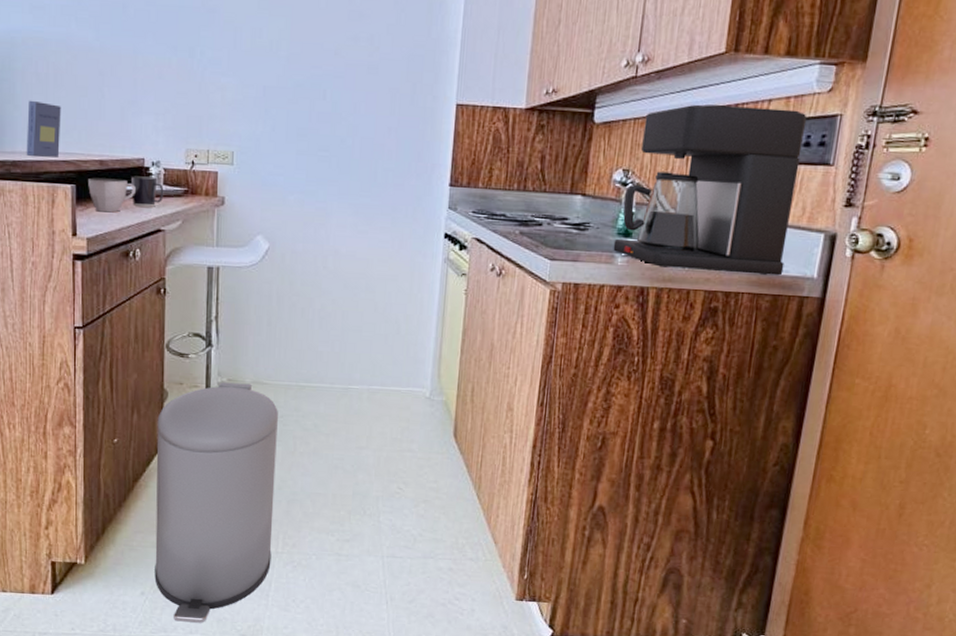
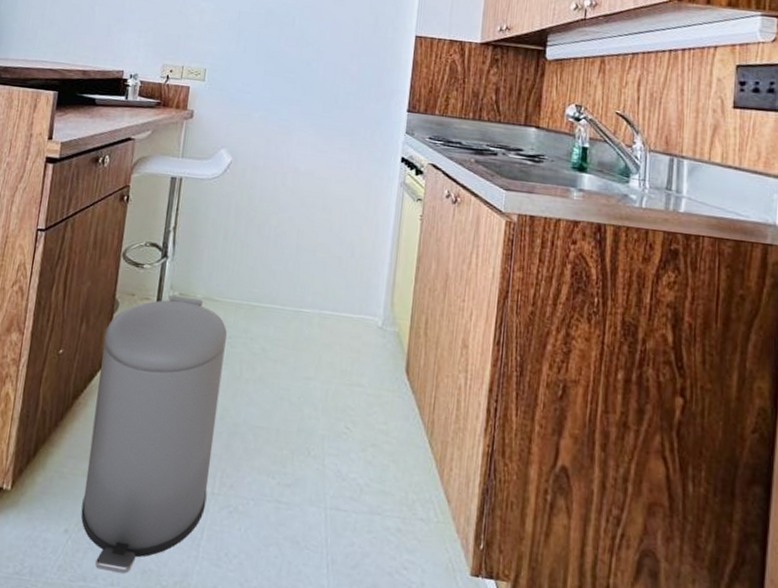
book: present [26,100,61,158] -> none [17,13,56,66]
cup: present [88,177,136,213] -> none [69,86,113,120]
mug: present [132,176,164,208] -> none [108,86,139,117]
coffee maker: present [613,104,807,276] -> none [568,47,754,221]

